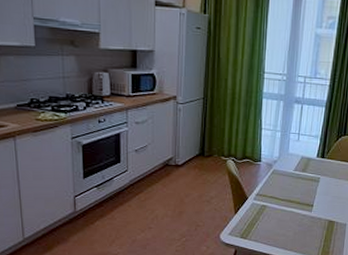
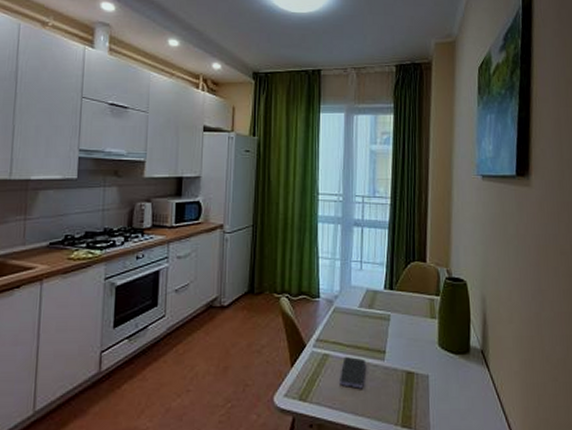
smartphone: none [274,208,297,231] -> present [340,357,366,389]

